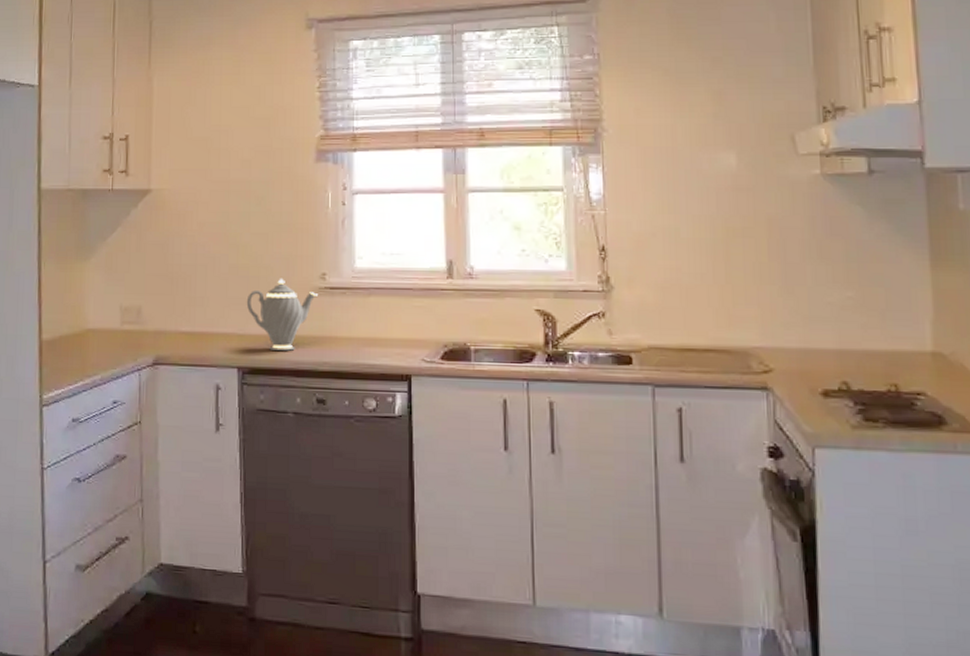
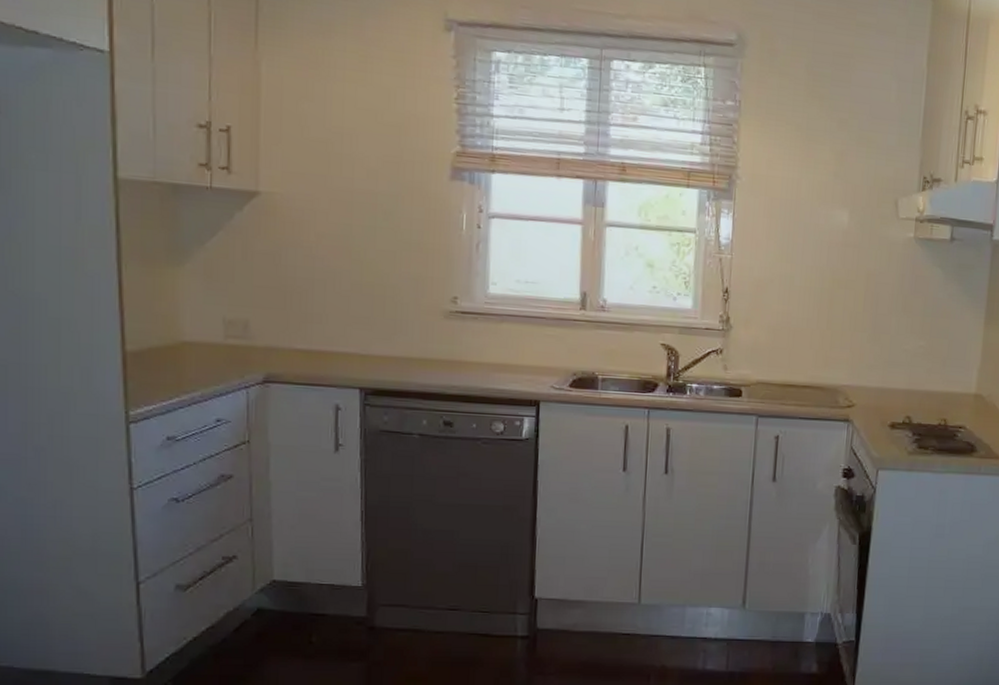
teapot: present [246,279,319,351] -> none [370,300,449,374]

